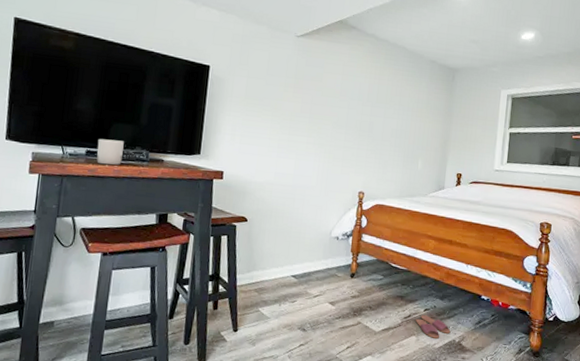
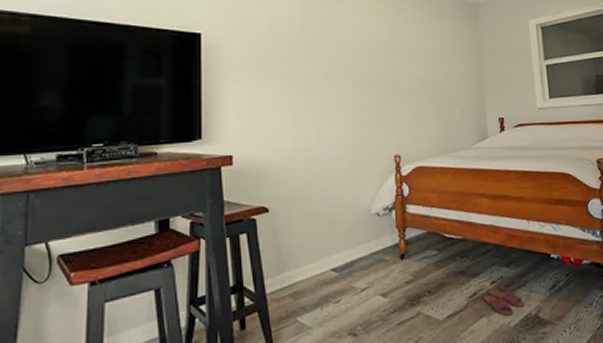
mug: present [96,138,124,165] -> none [70,137,105,170]

